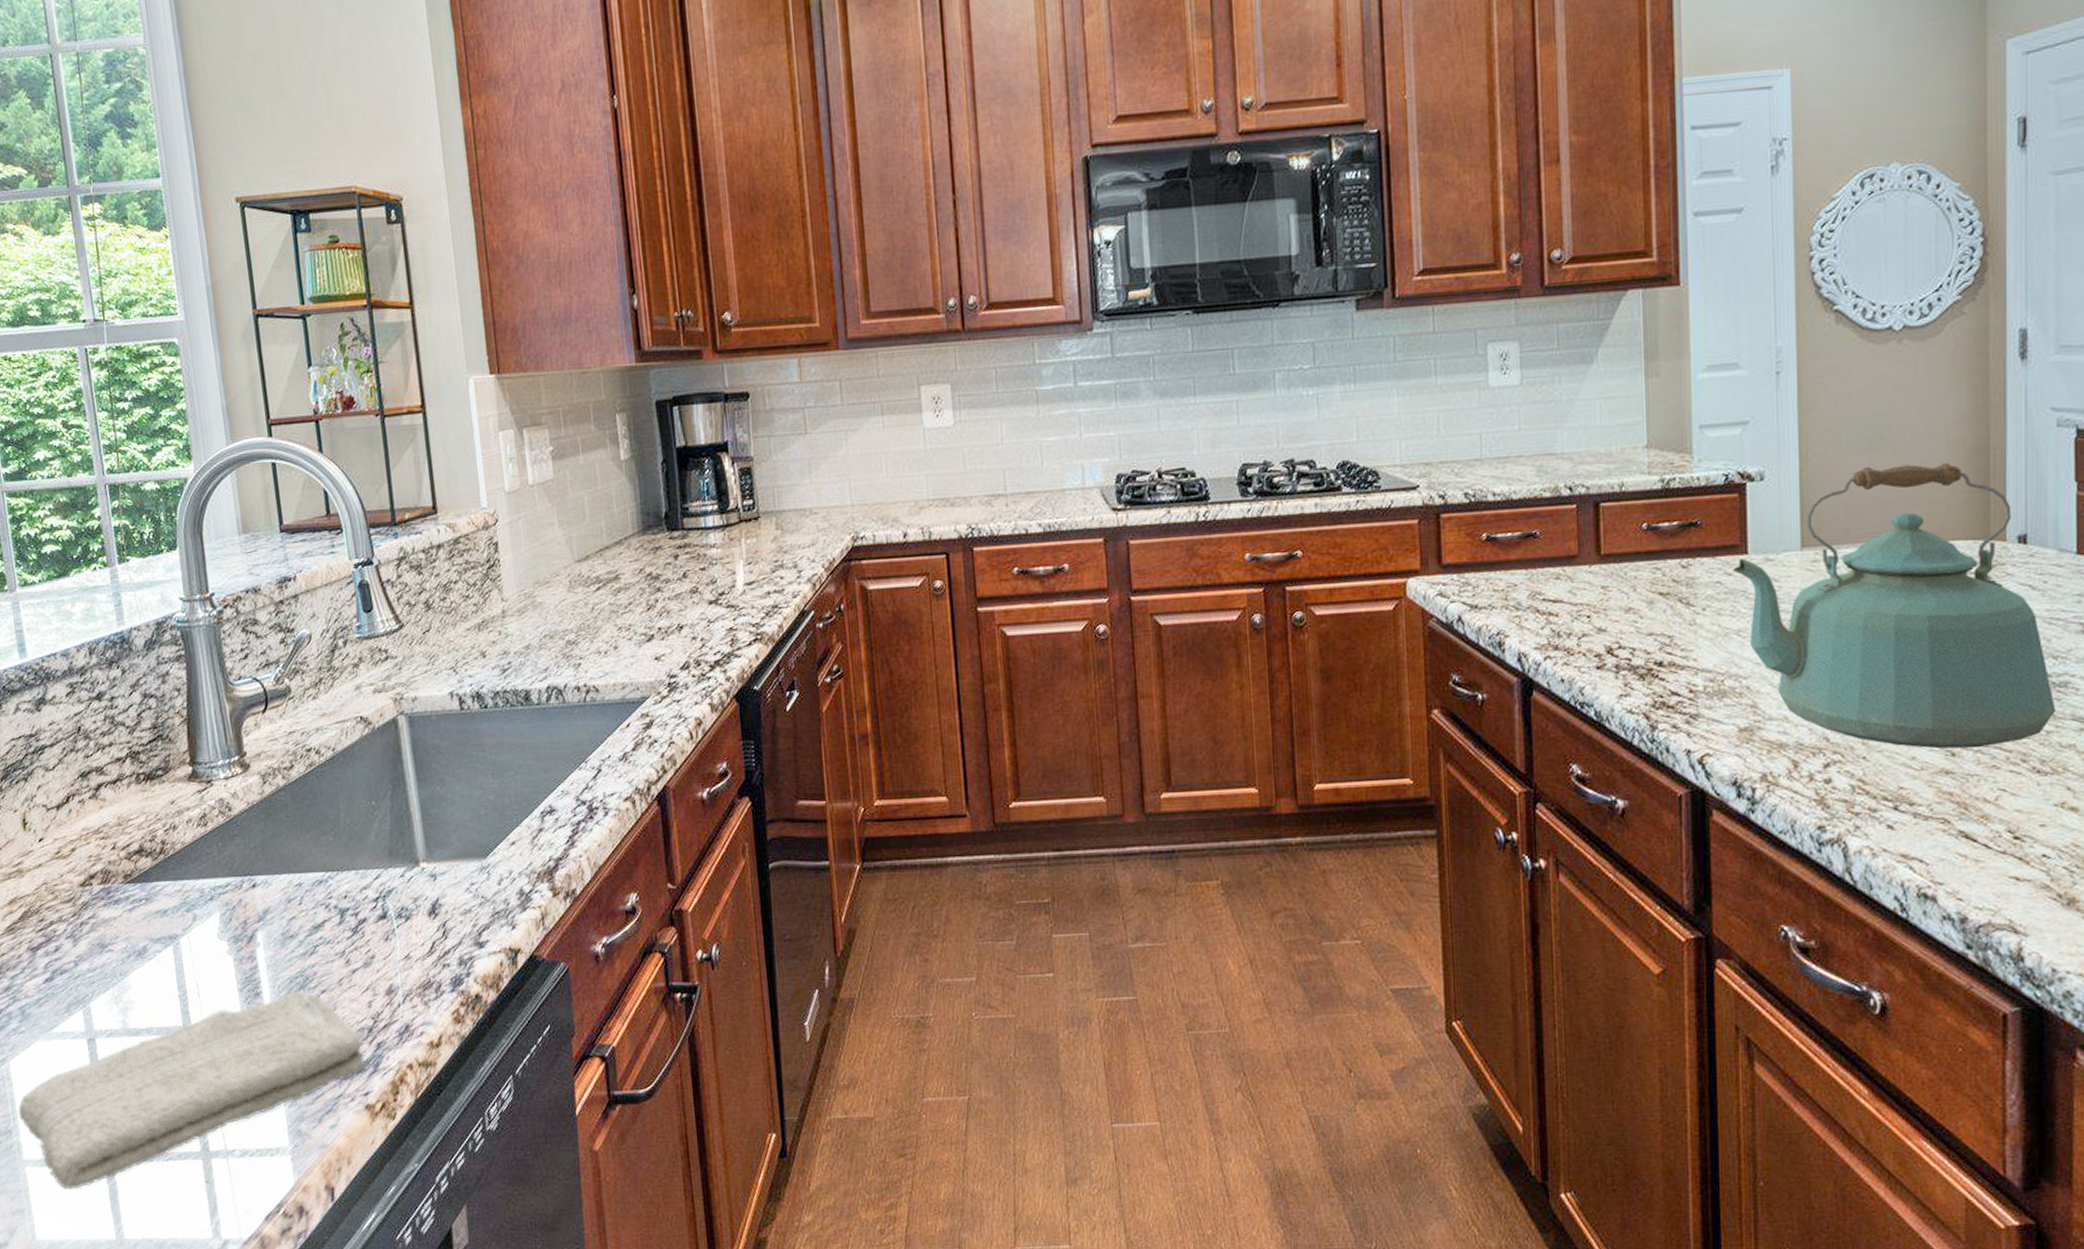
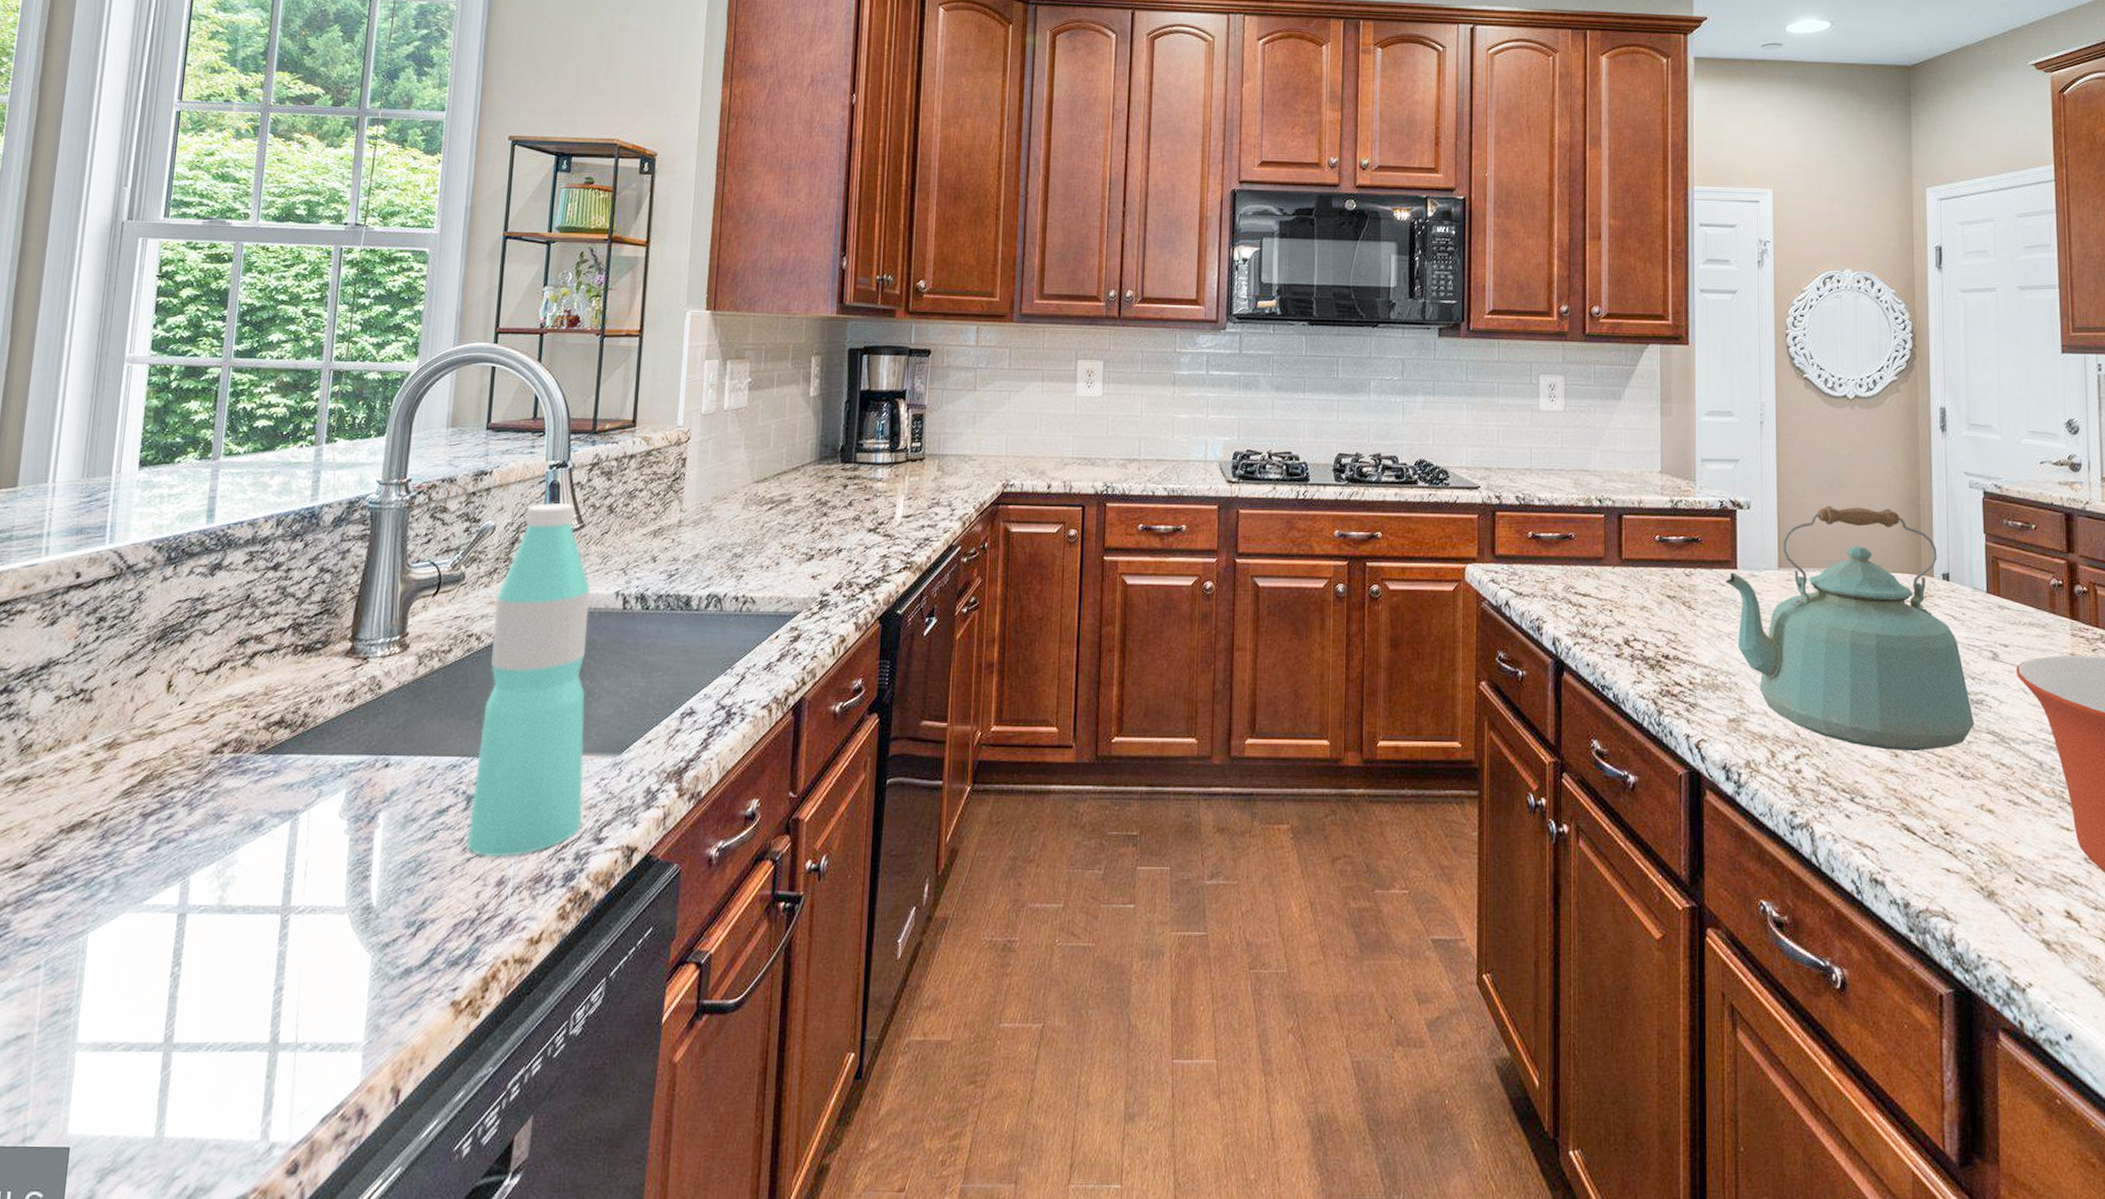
washcloth: present [18,990,366,1190] -> none [83,876,467,1079]
water bottle: none [326,602,460,968] -> present [466,502,591,858]

